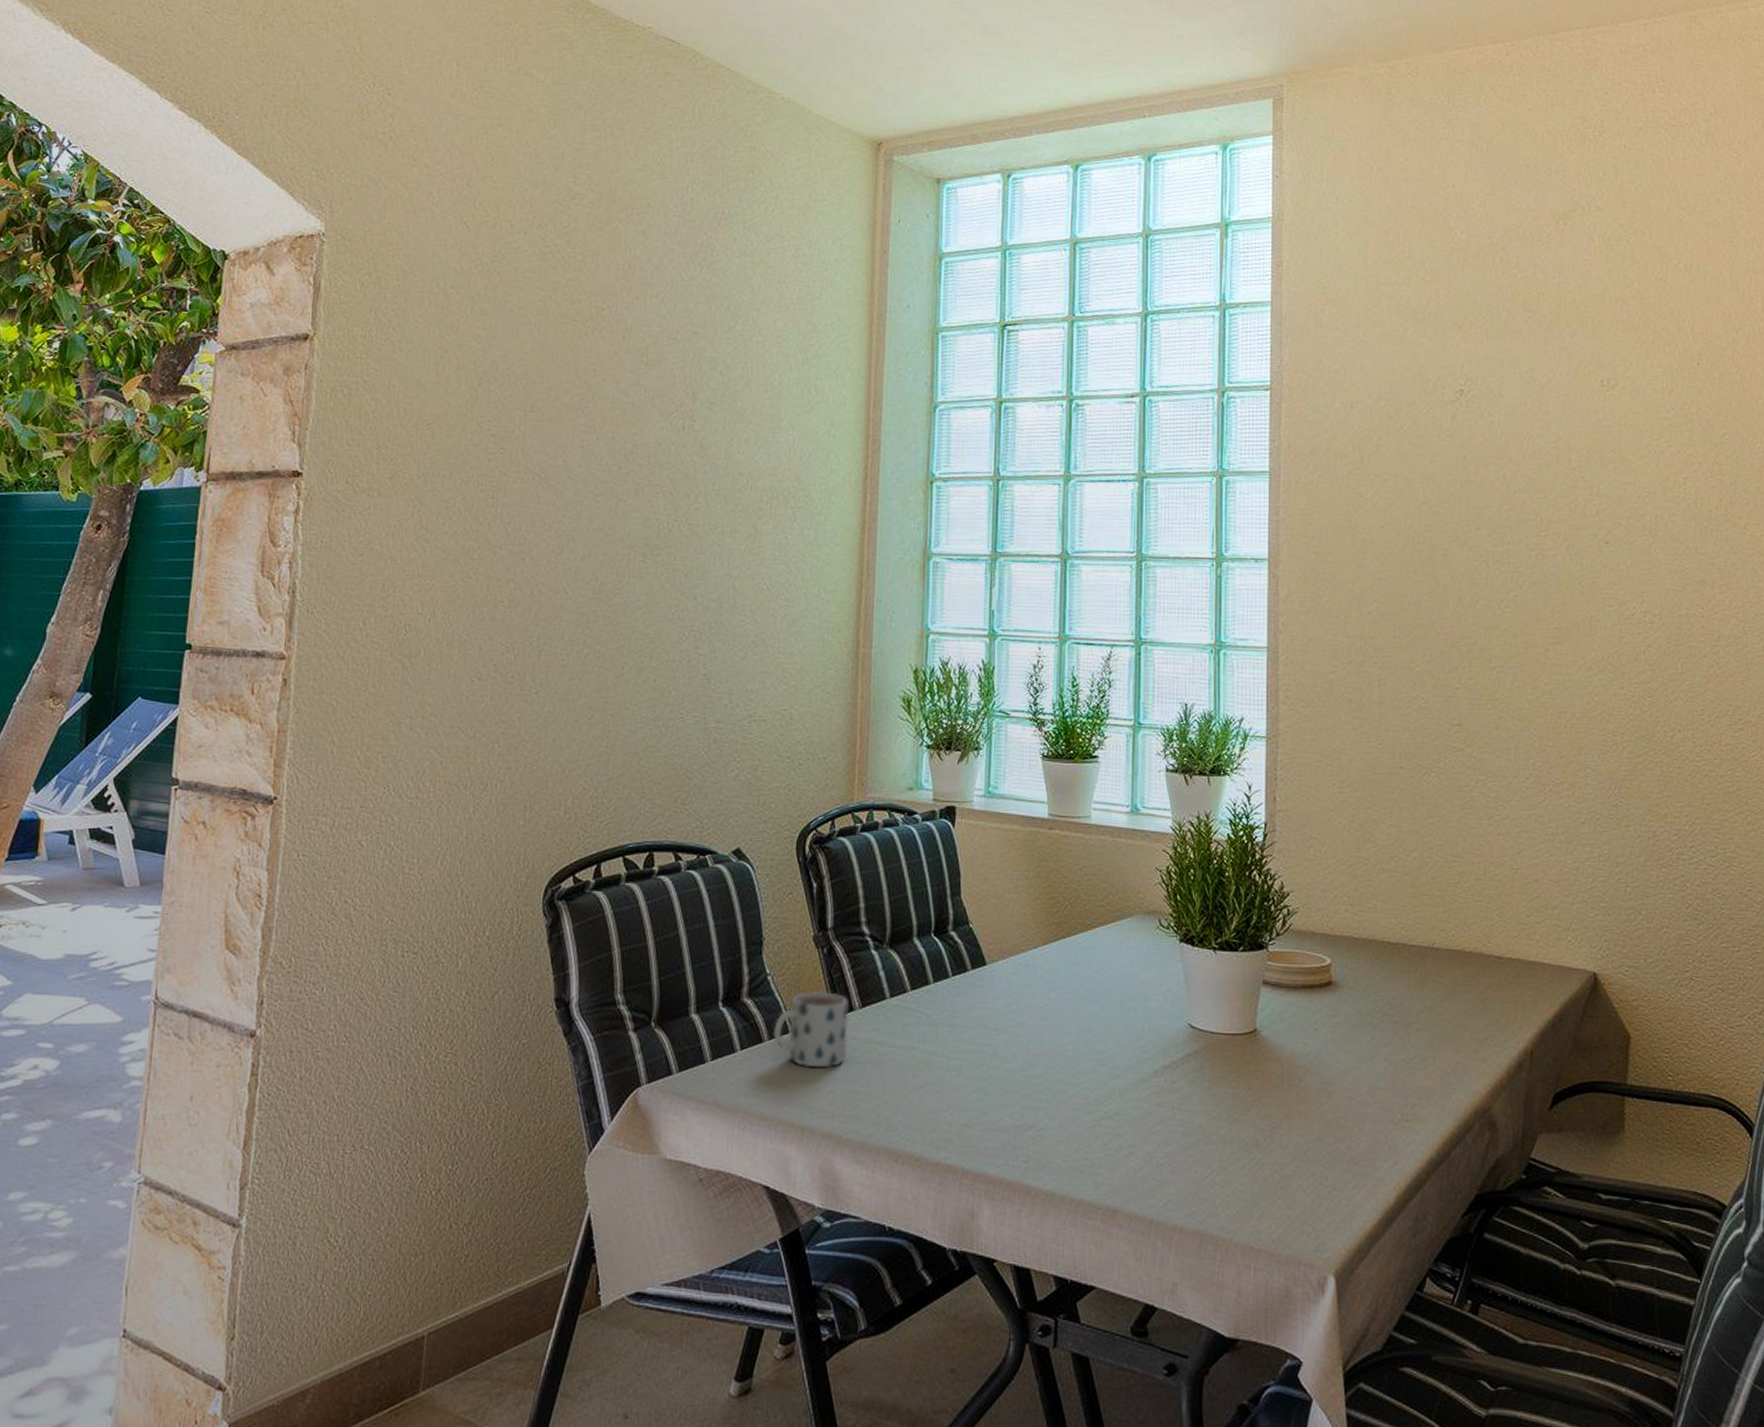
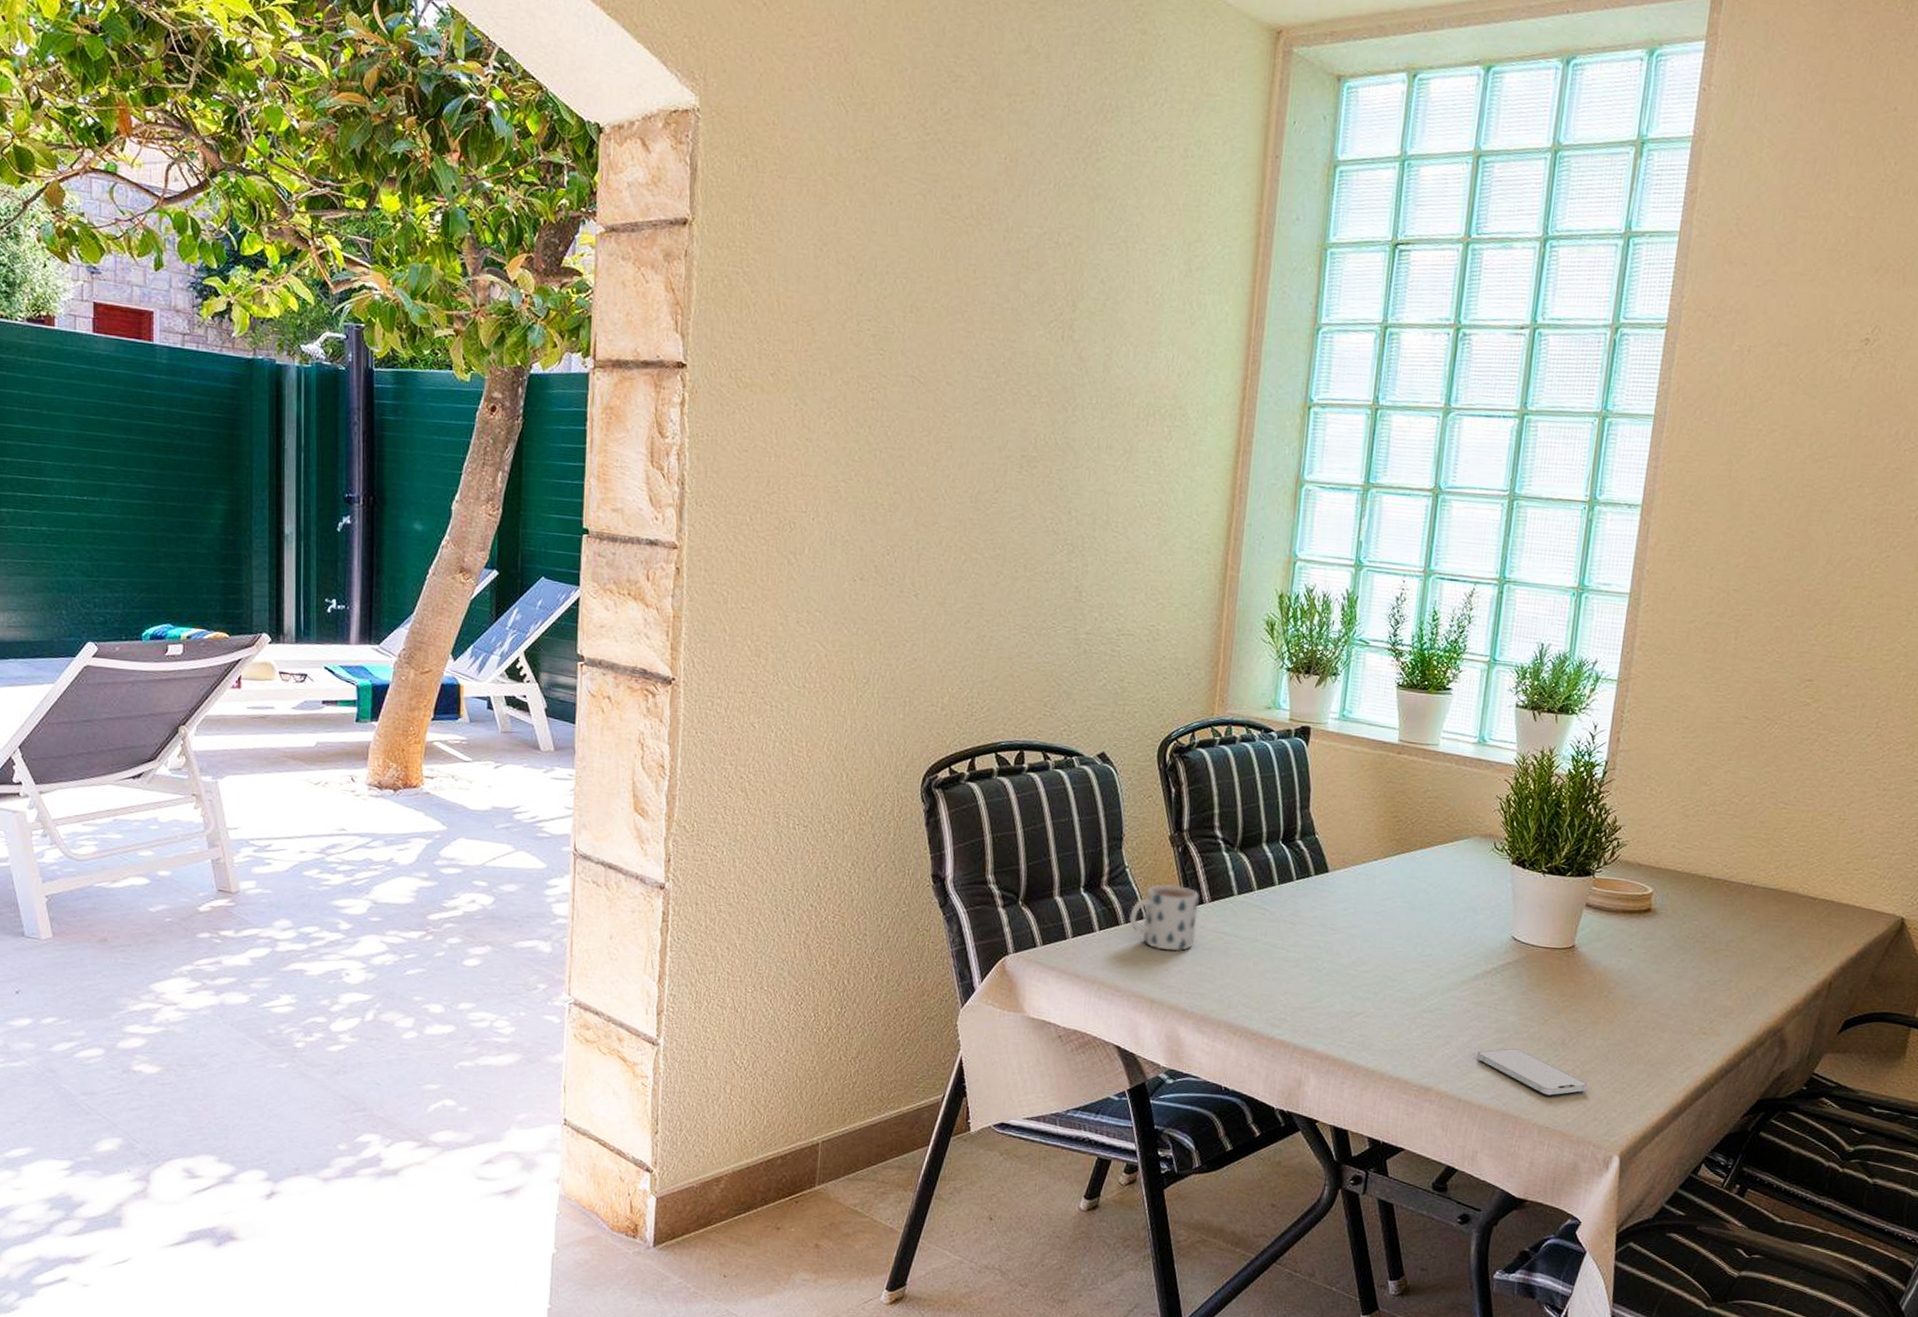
smartphone: none [1164,1155,1289,1208] -> present [1476,1048,1588,1096]

